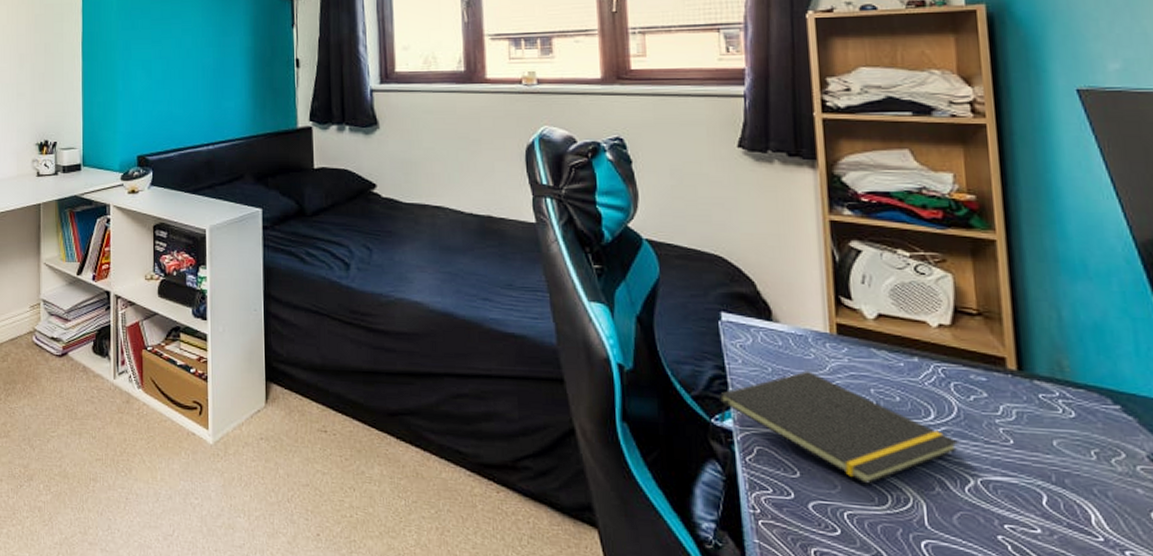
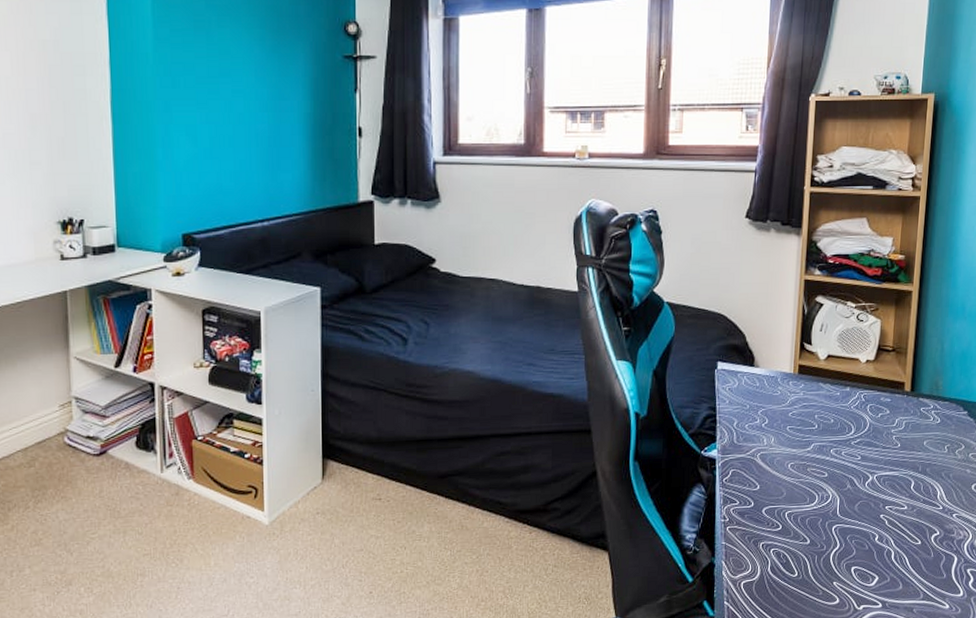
notepad: present [718,370,960,484] -> none [708,405,867,489]

